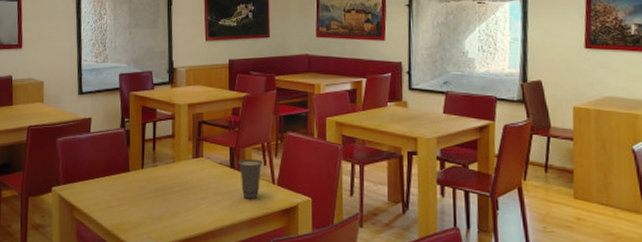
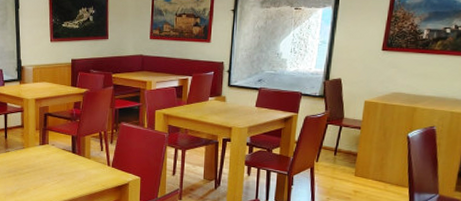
cup: present [238,159,263,199] -> none [79,145,100,178]

